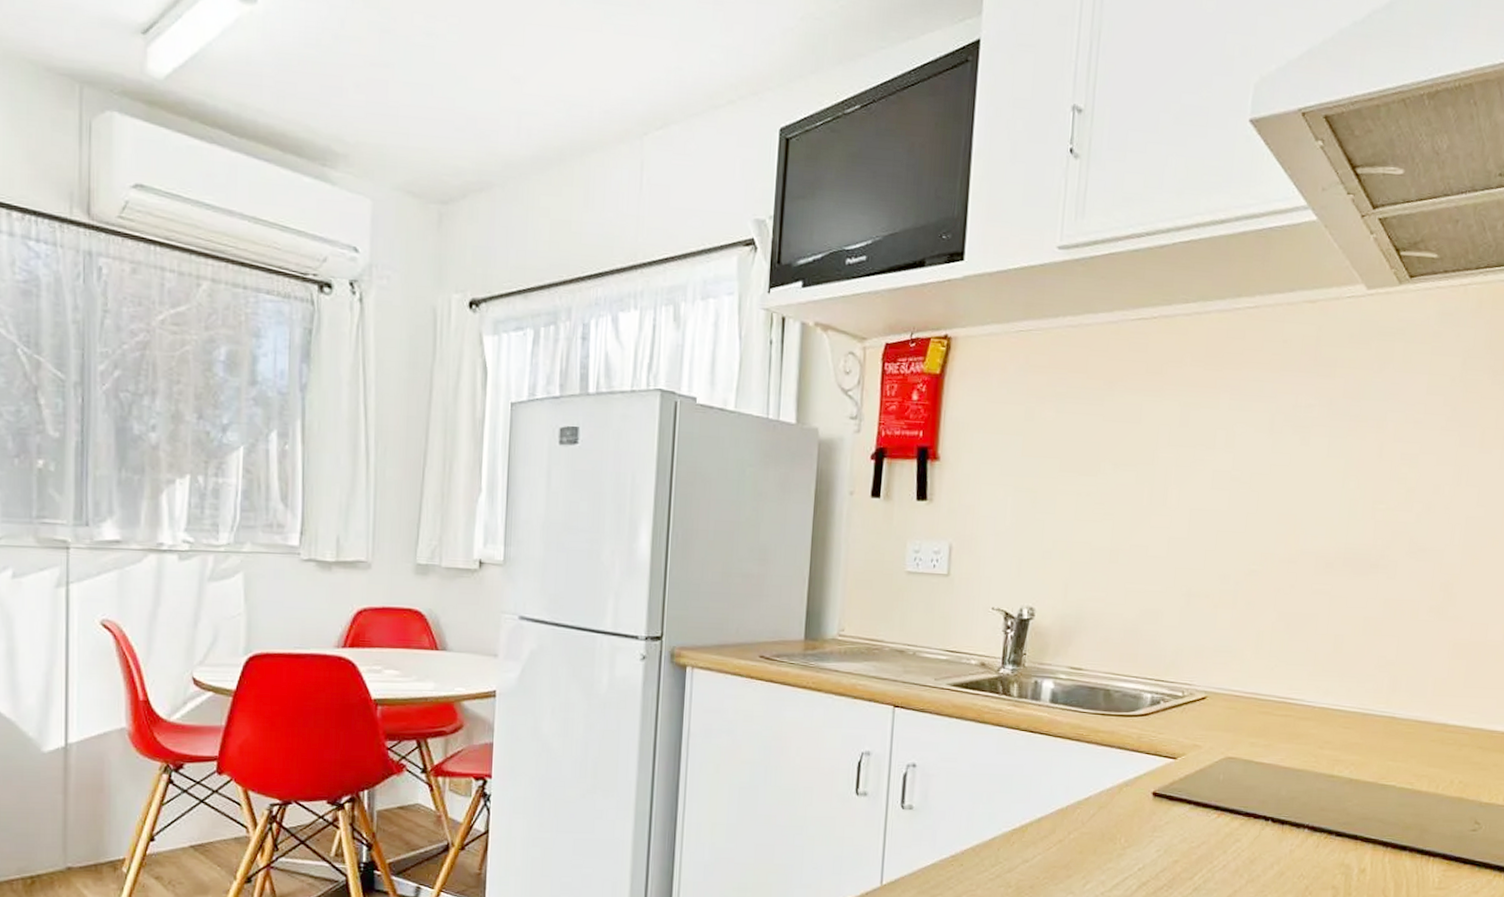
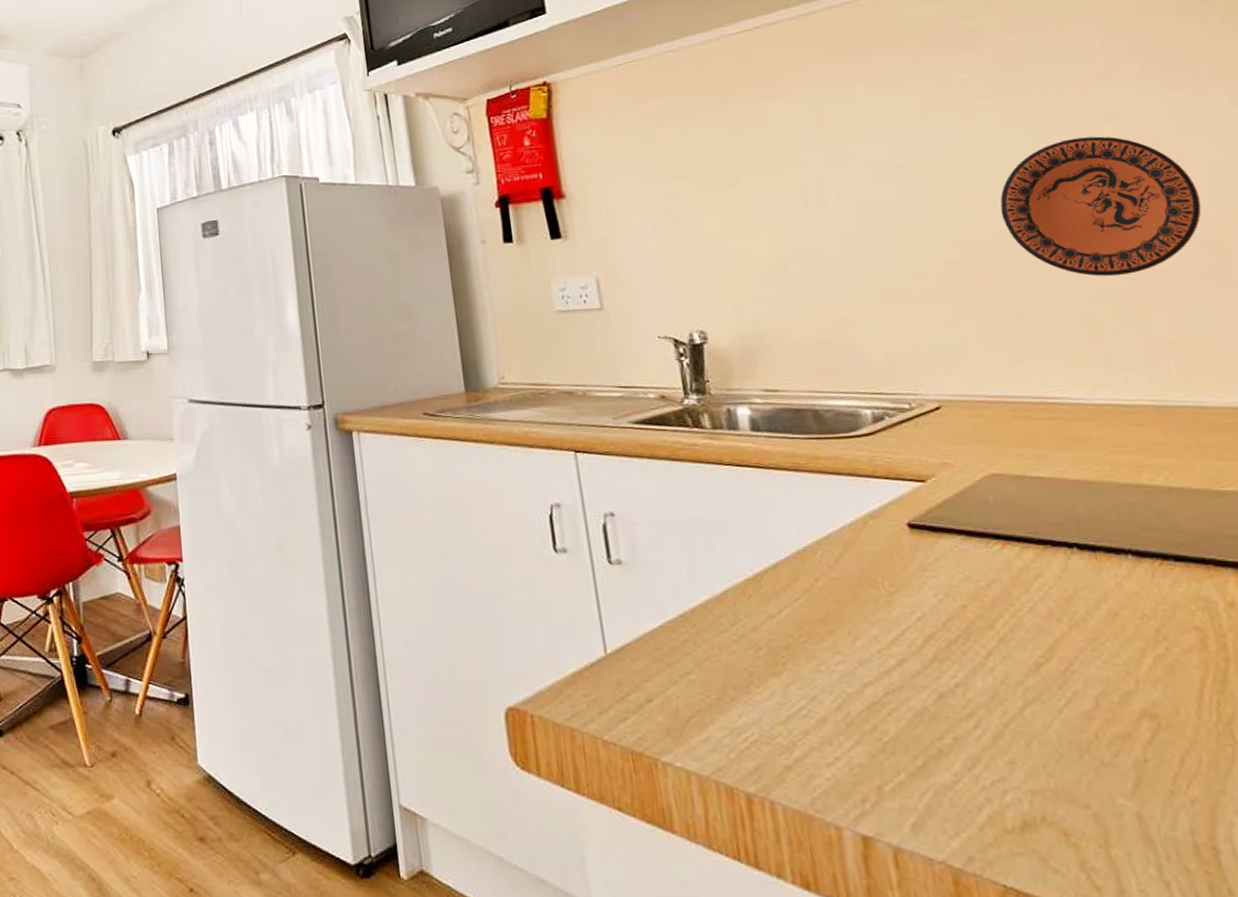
decorative plate: none [1302,475,1452,602] -> present [1000,136,1202,277]

